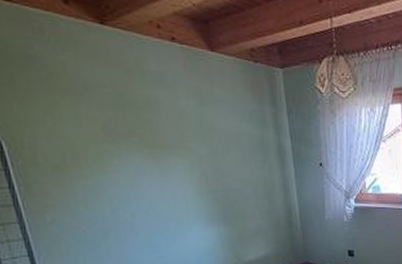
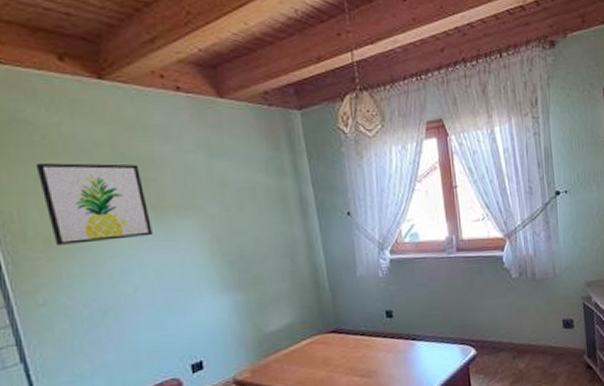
wall art: none [43,97,148,173] -> present [35,162,153,245]

